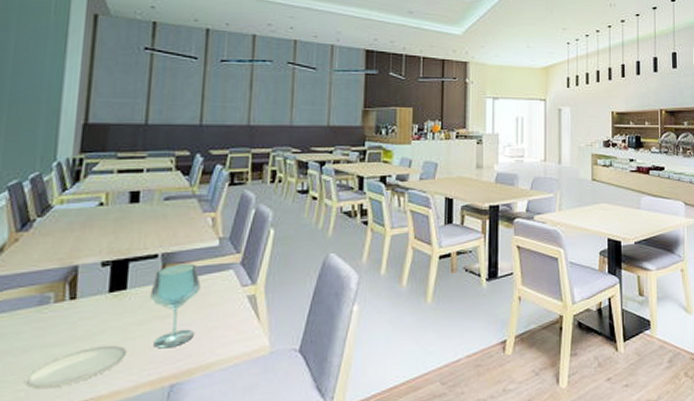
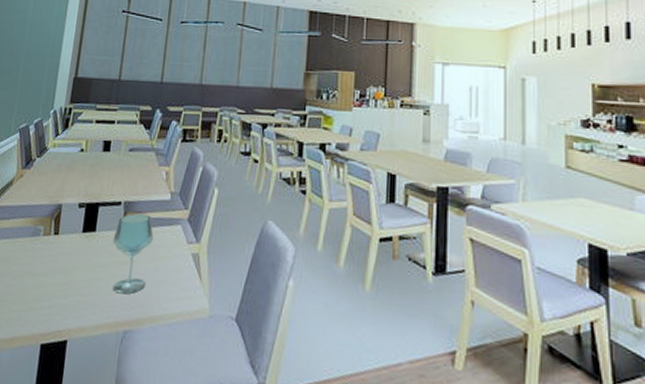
plate: present [23,345,128,390] -> none [17,281,93,314]

